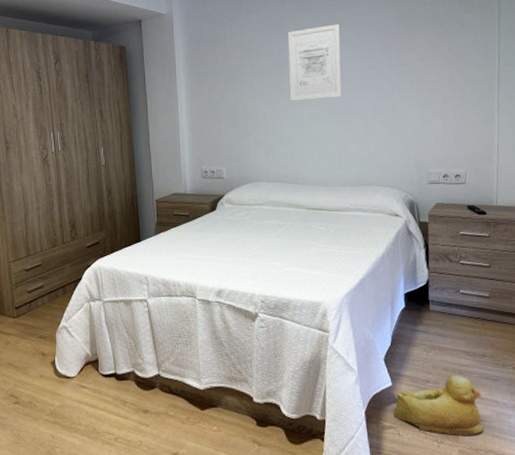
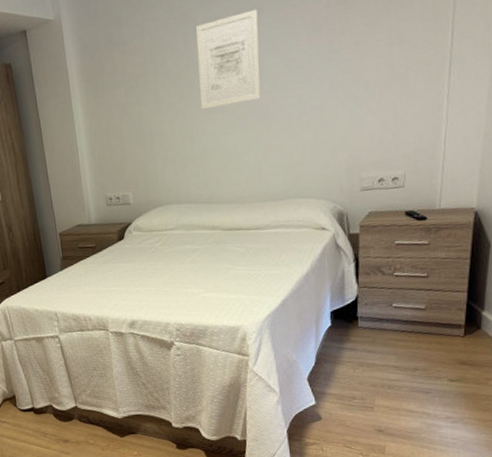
rubber duck: present [394,375,484,435] -> none [317,390,413,448]

